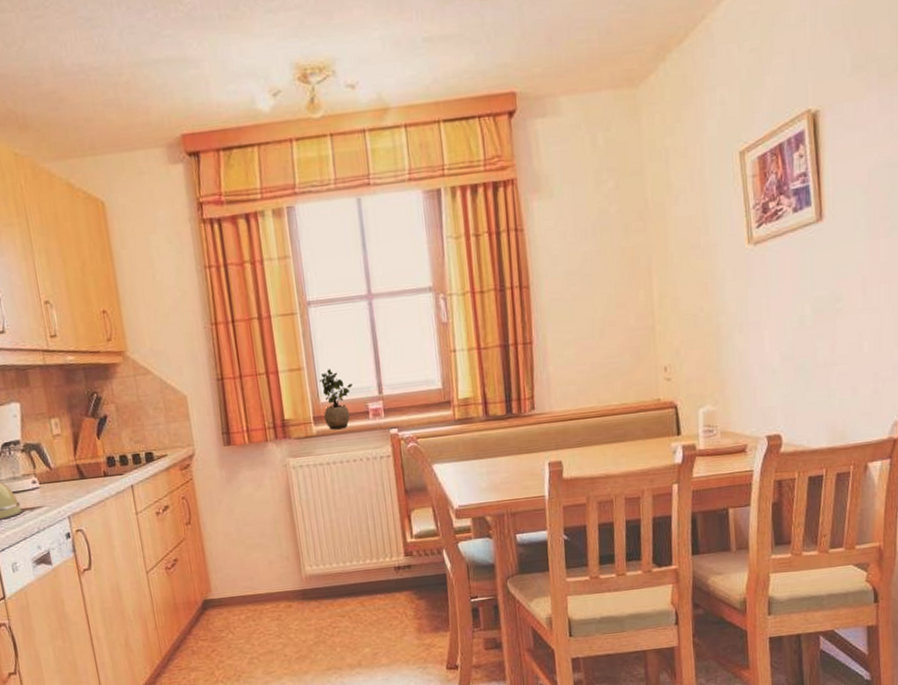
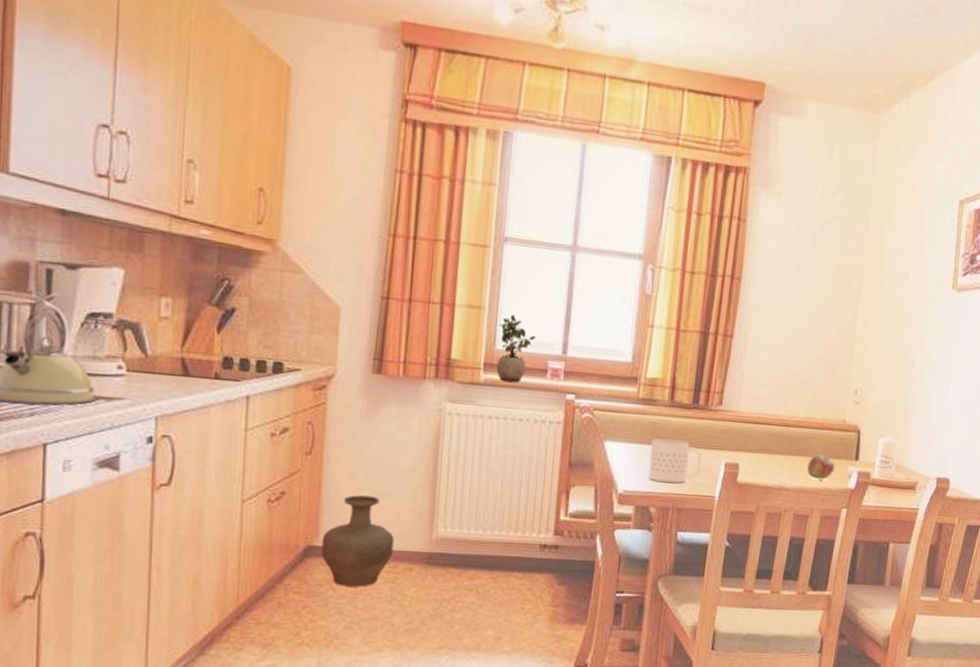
vase: none [214,550,273,629] -> present [321,495,395,587]
mug: none [475,450,526,492] -> present [648,439,702,484]
fruit: none [630,436,658,462] -> present [807,454,835,480]

